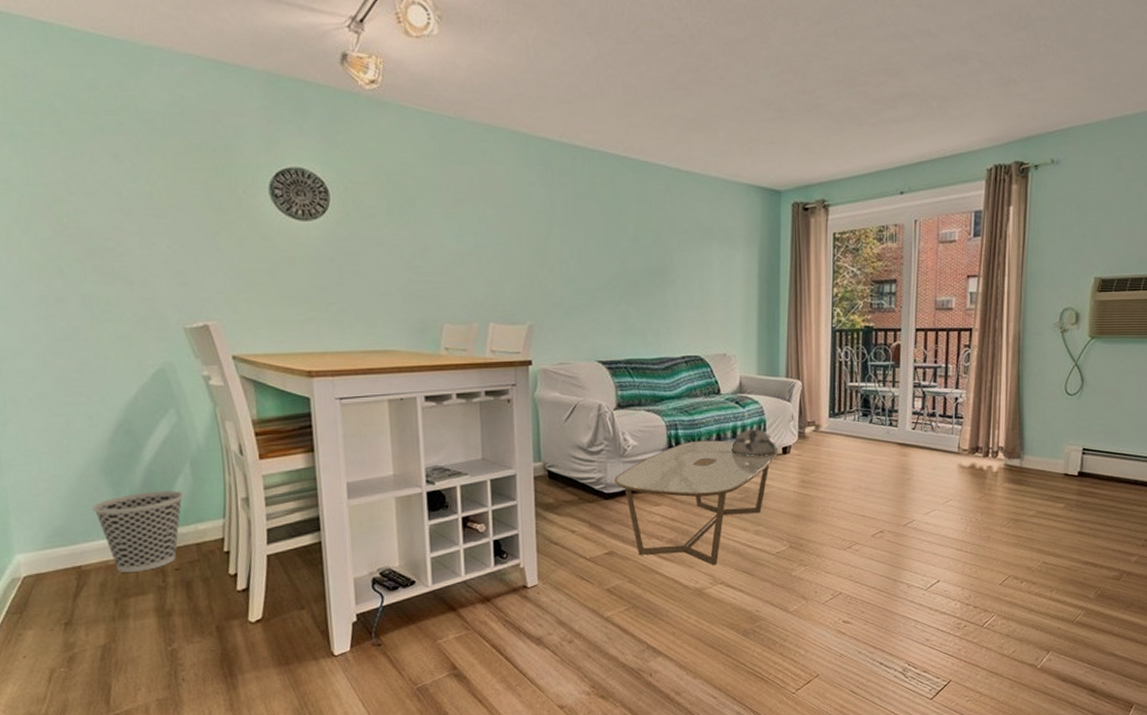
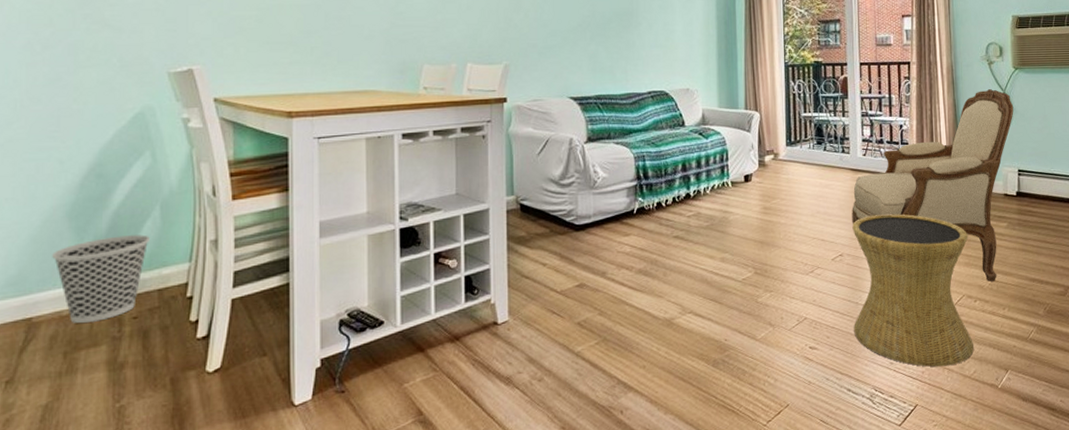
coffee table: present [615,440,779,566] -> none [585,170,741,295]
decorative bowl: present [731,428,778,456] -> none [696,157,740,185]
side table: none [890,491,1021,645] -> present [852,214,974,367]
armchair: none [895,360,1085,563] -> present [852,89,1014,282]

